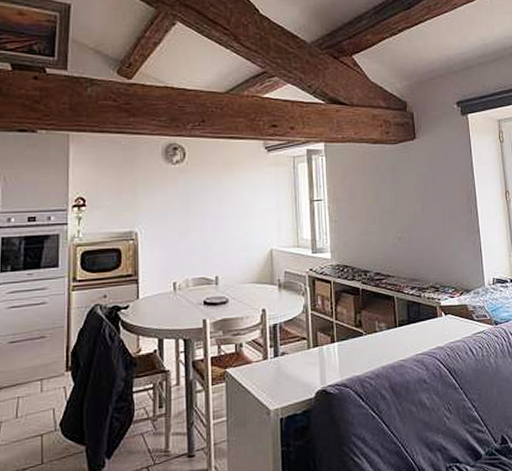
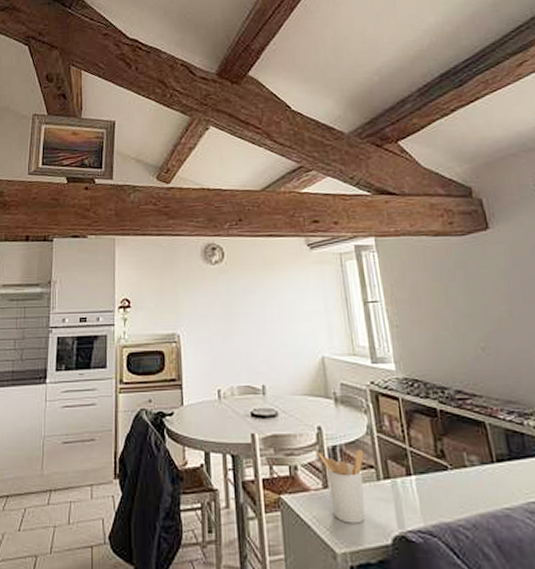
utensil holder: none [260,326,299,386] -> present [317,450,366,524]

